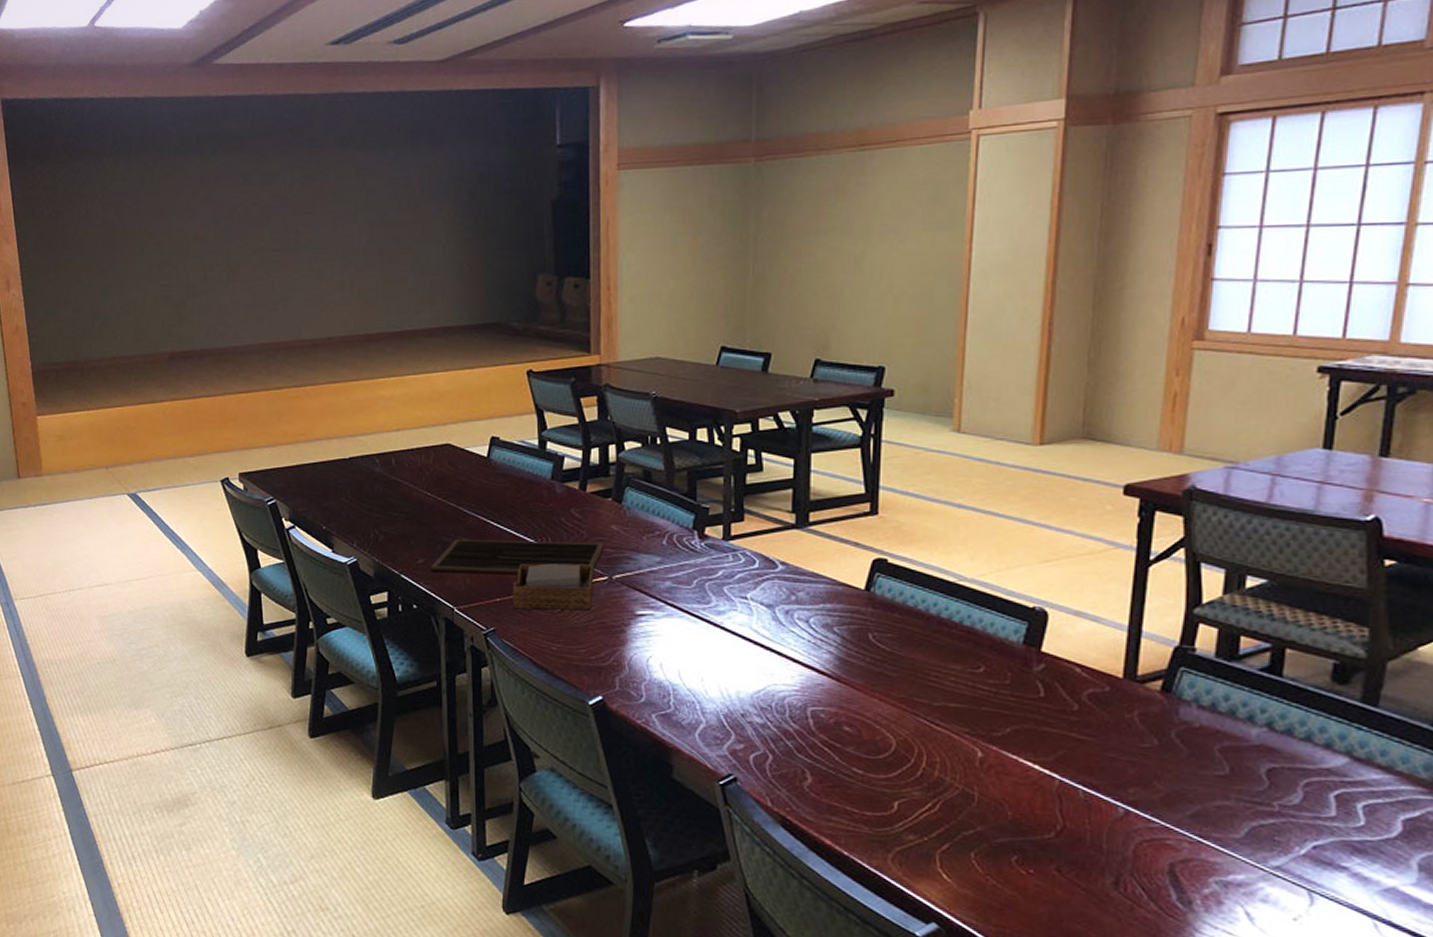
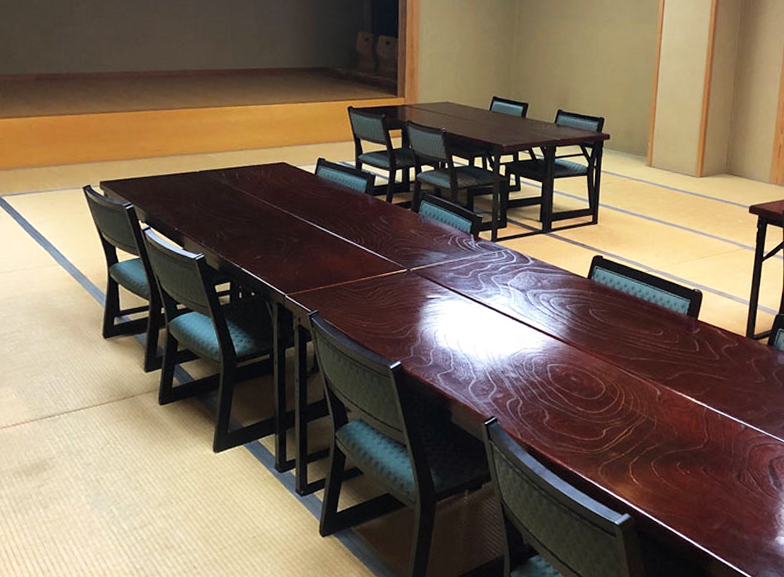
tray: present [431,539,605,575] -> none [267,240,405,268]
napkin holder: present [512,563,594,611] -> none [332,259,397,296]

